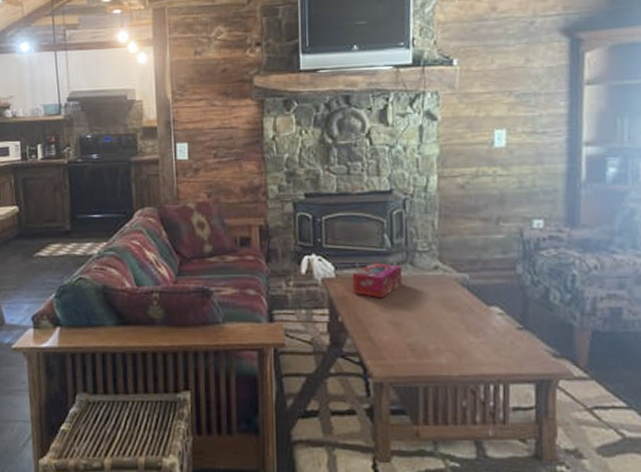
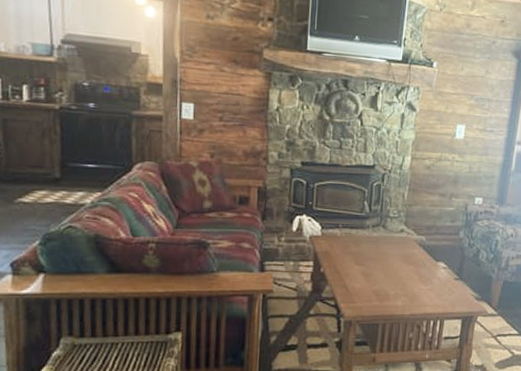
tissue box: present [352,263,403,297] -> none [334,224,376,253]

